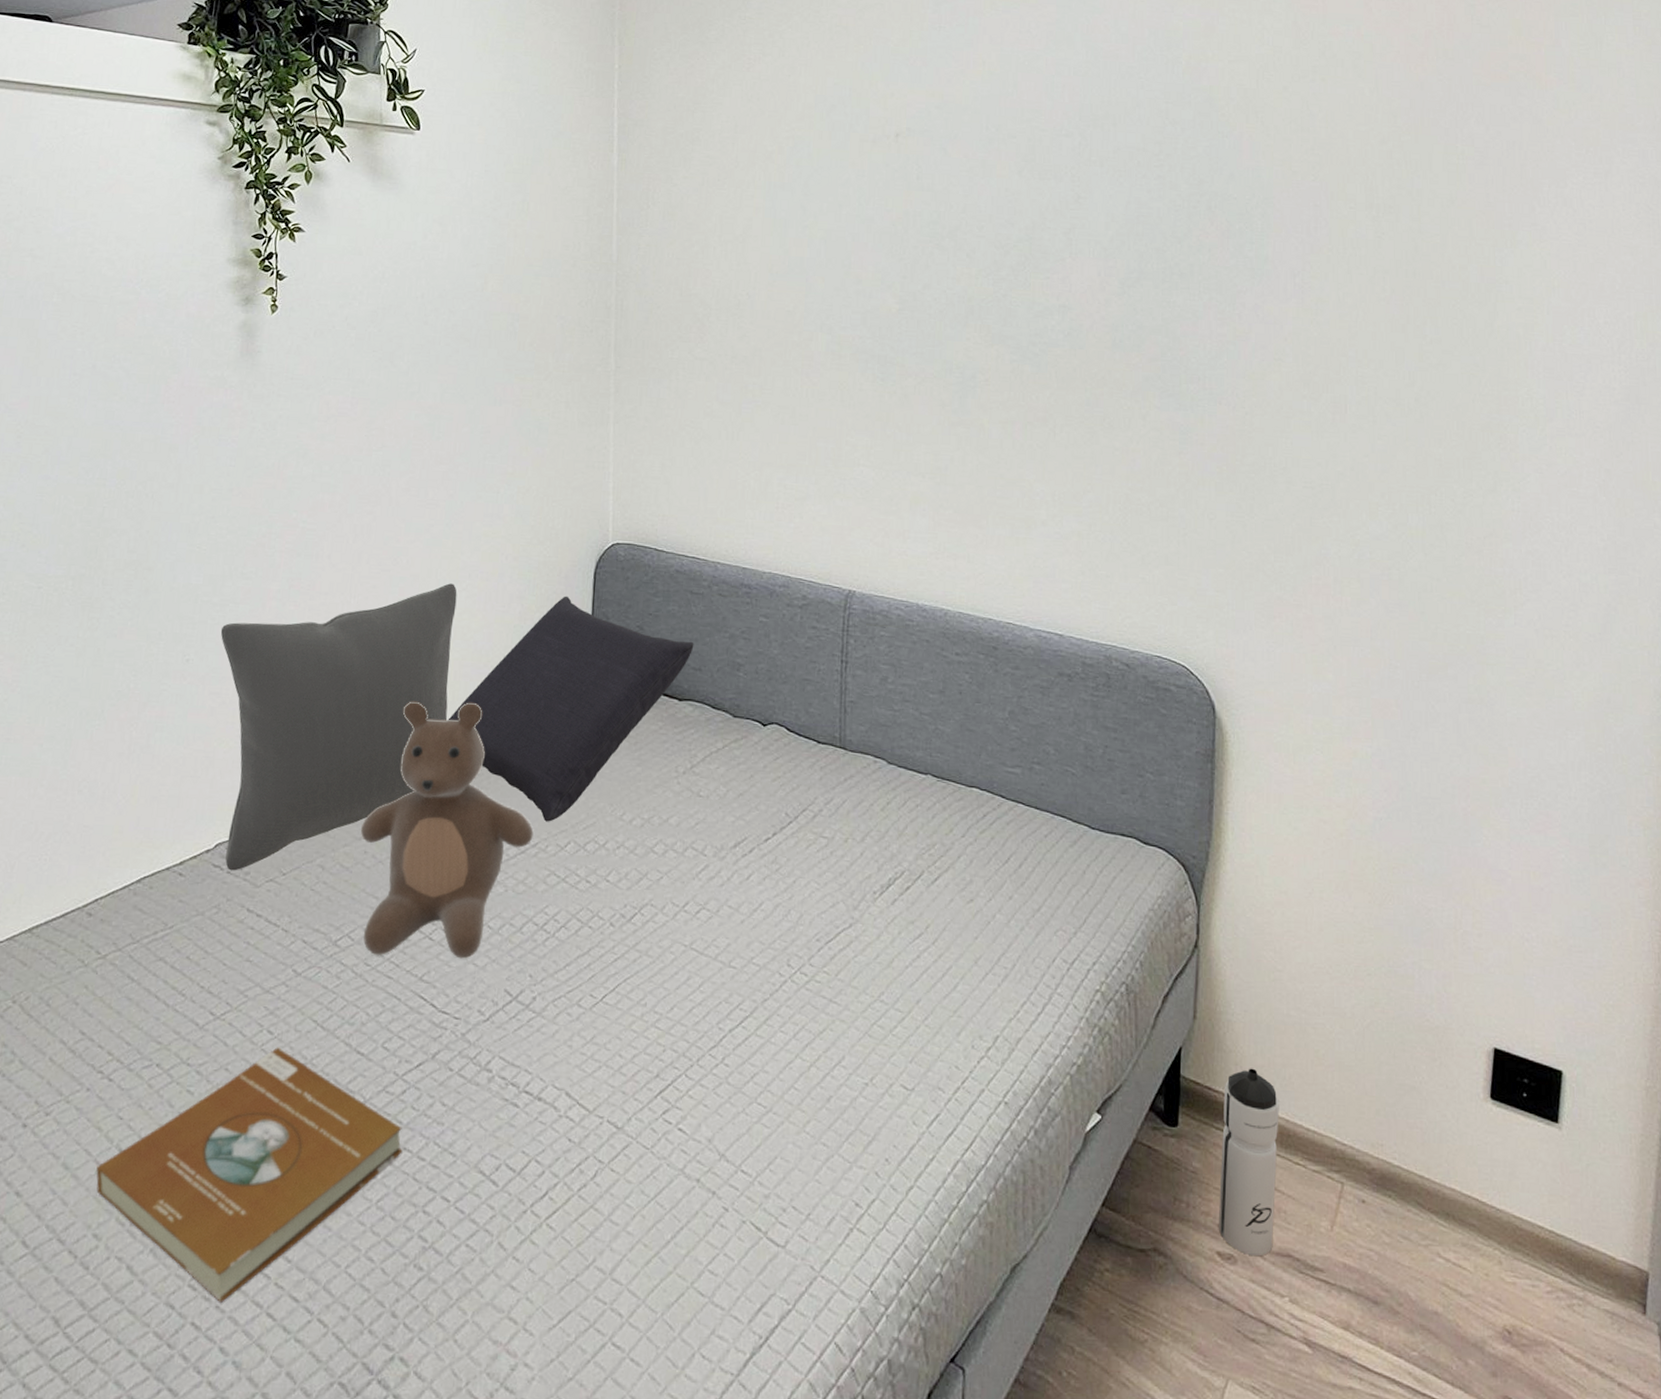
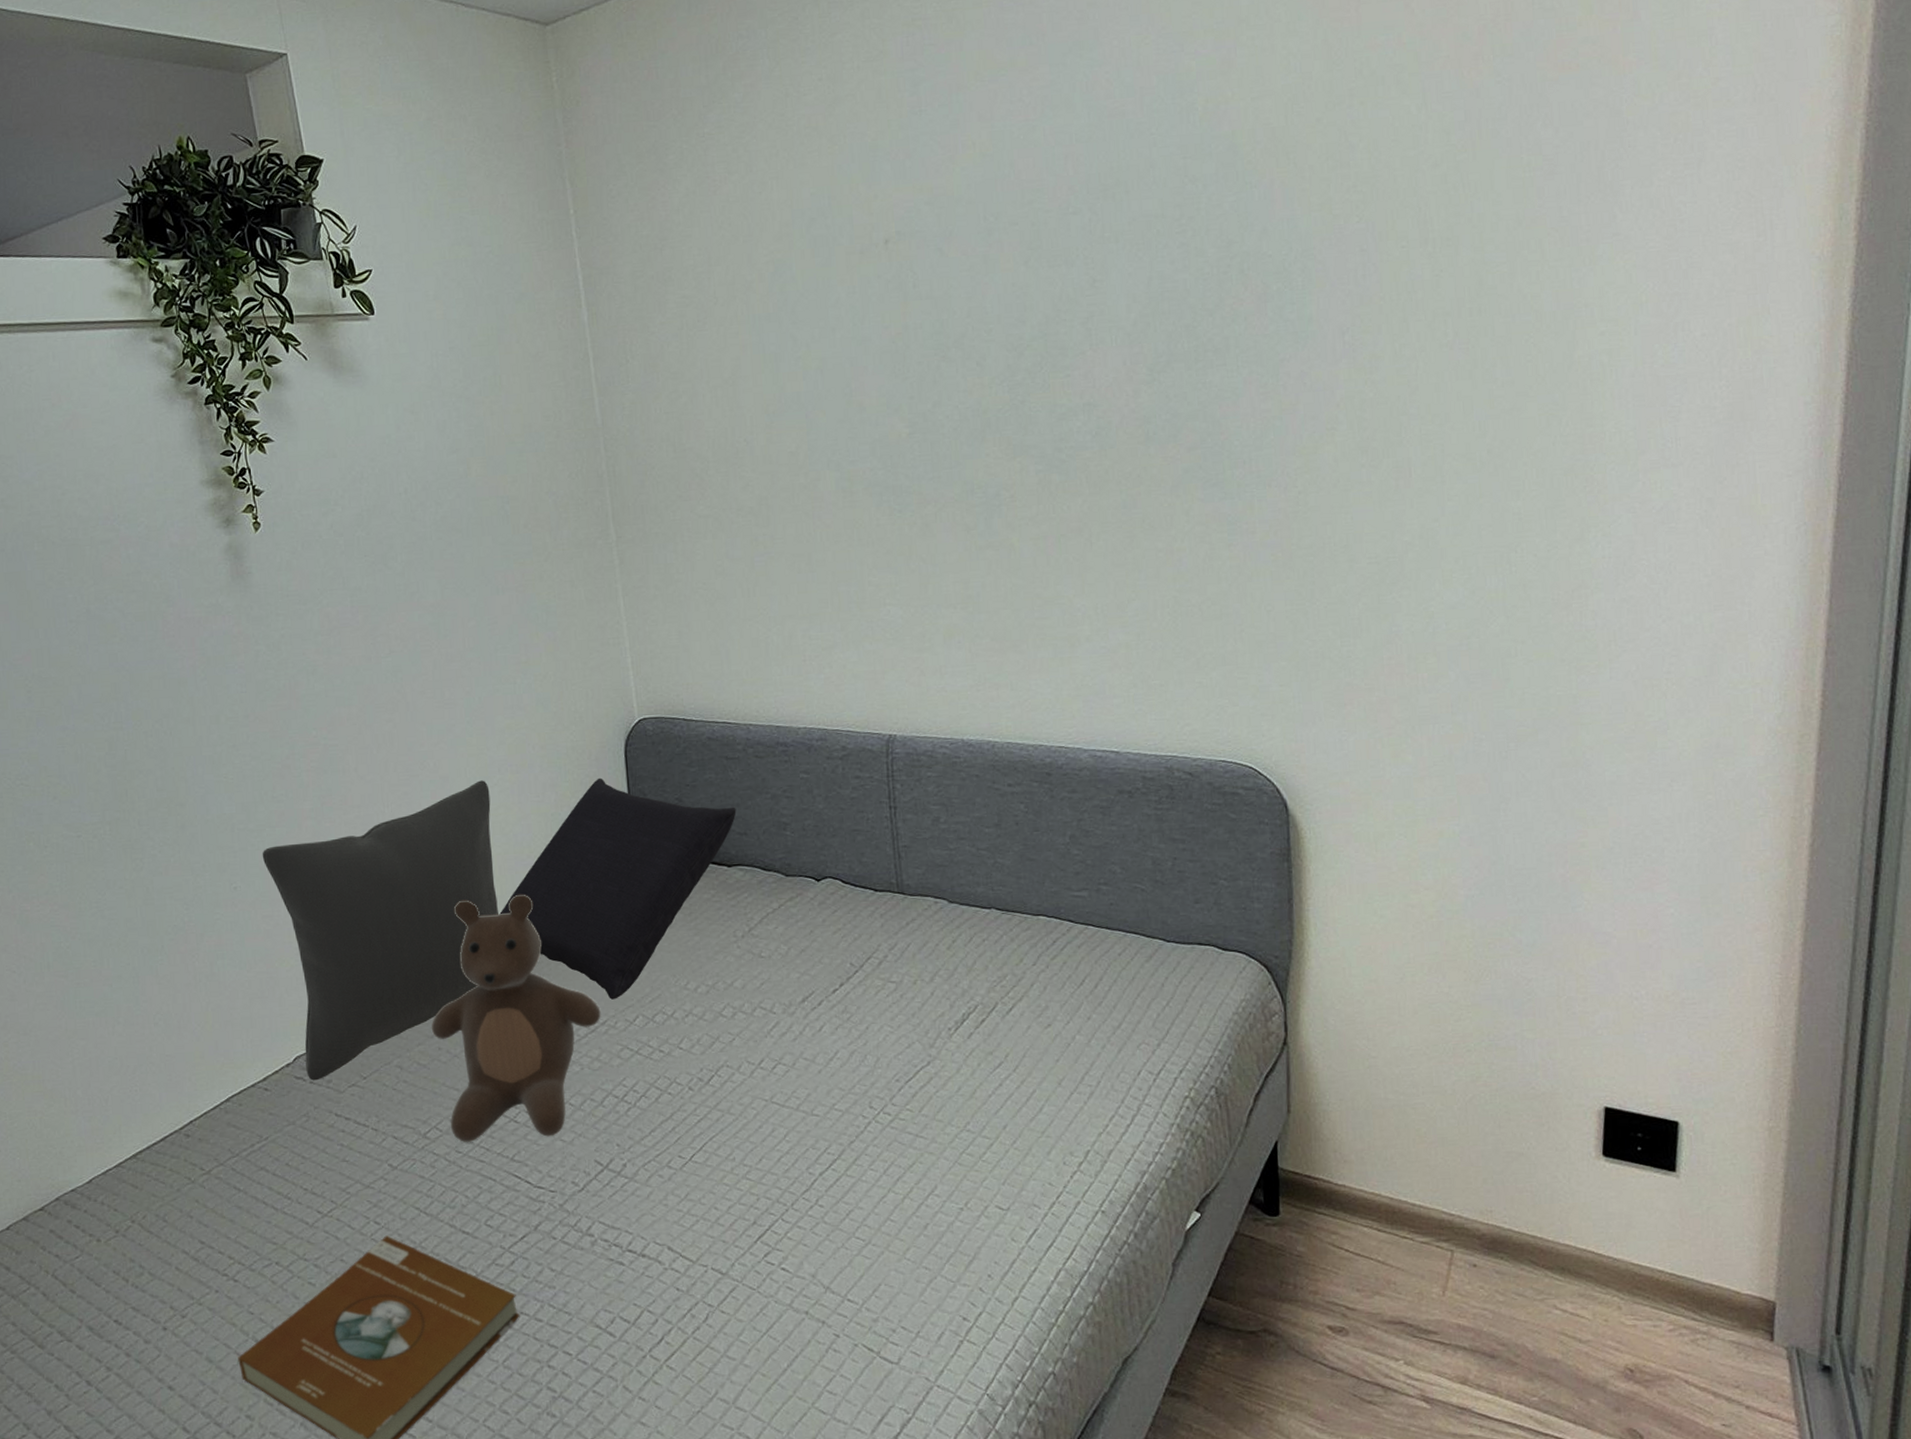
water bottle: present [1218,1068,1279,1257] -> none [1324,1153,1385,1327]

